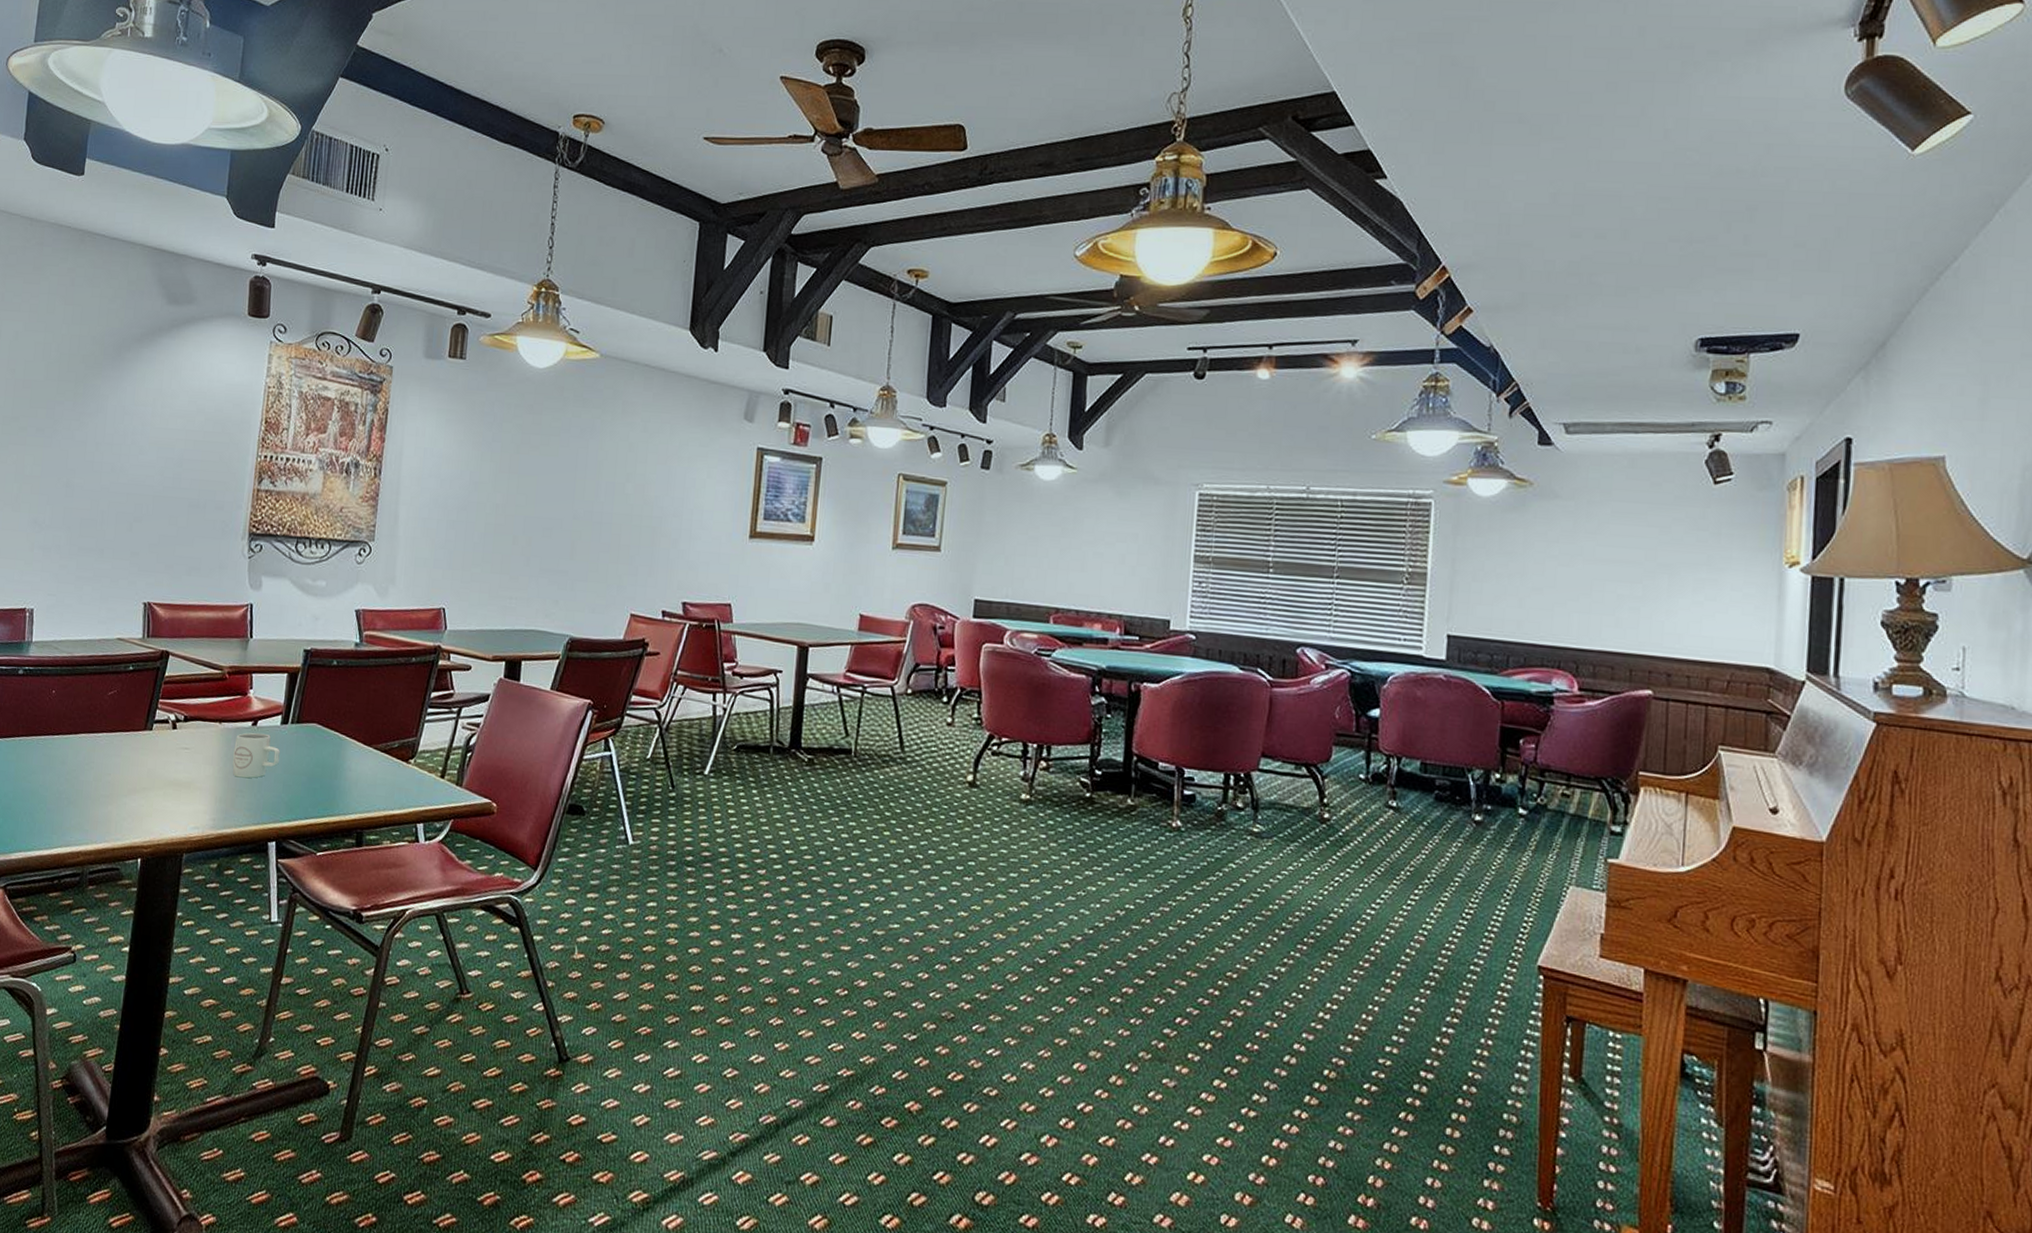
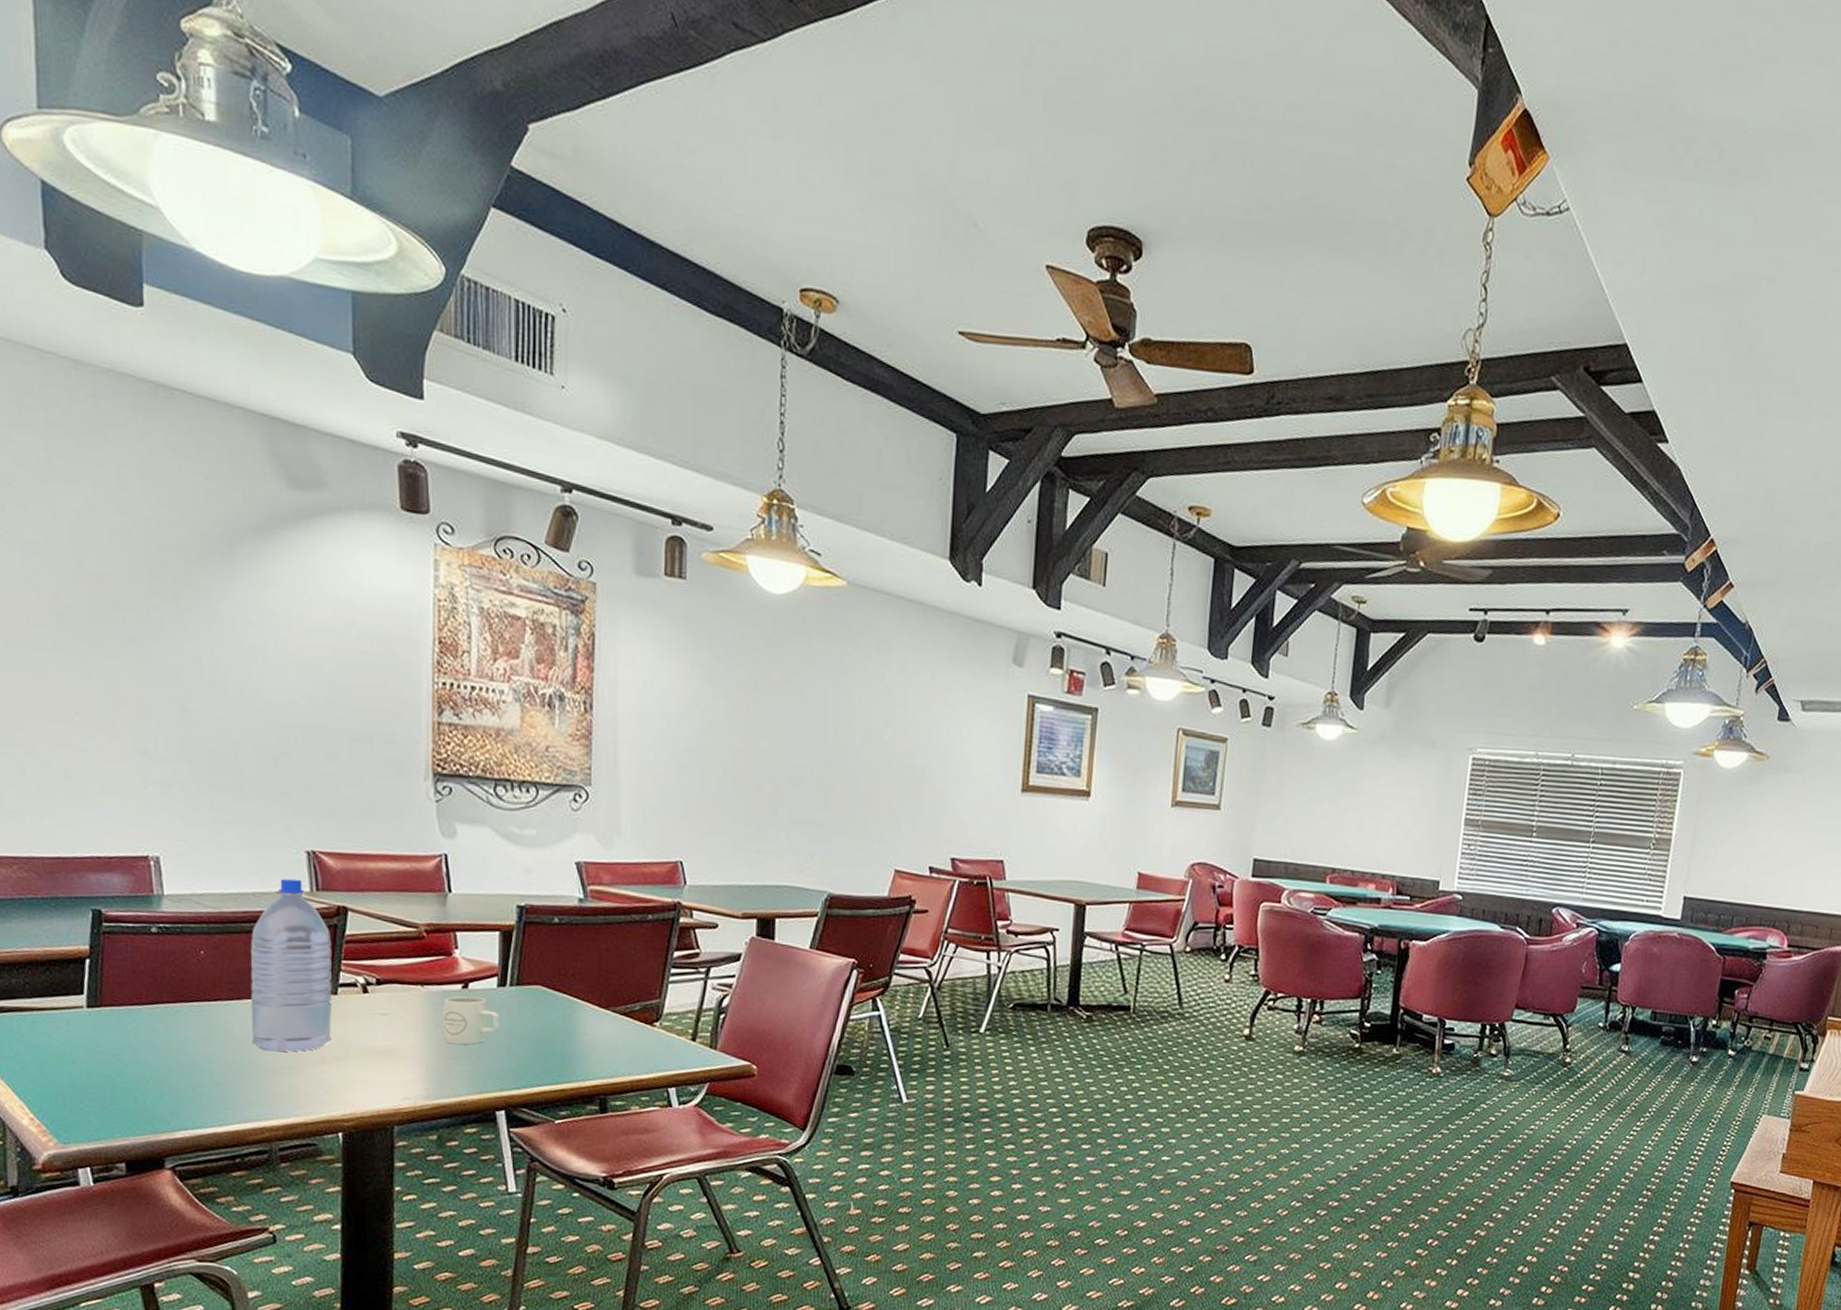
water bottle: none [80,626,154,782] -> present [249,878,333,1052]

